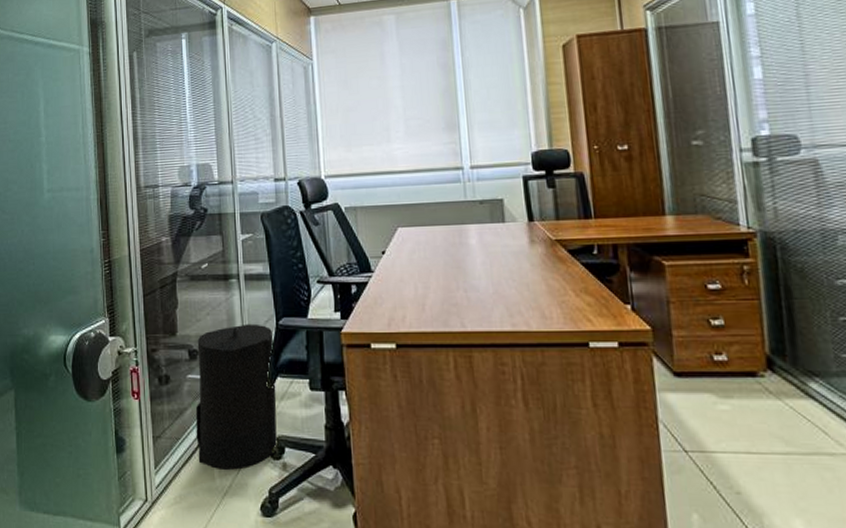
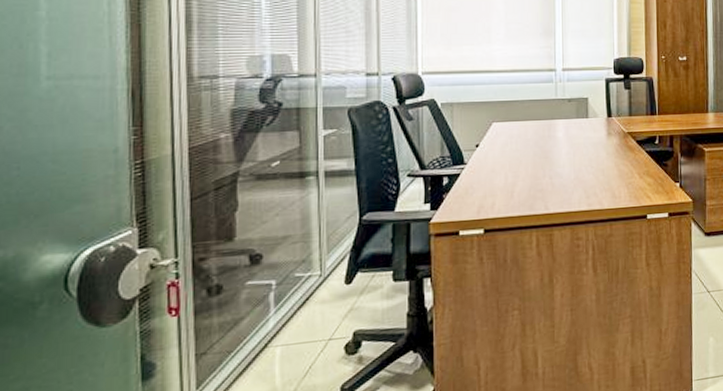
trash can: present [195,323,277,470] -> none [254,221,356,376]

